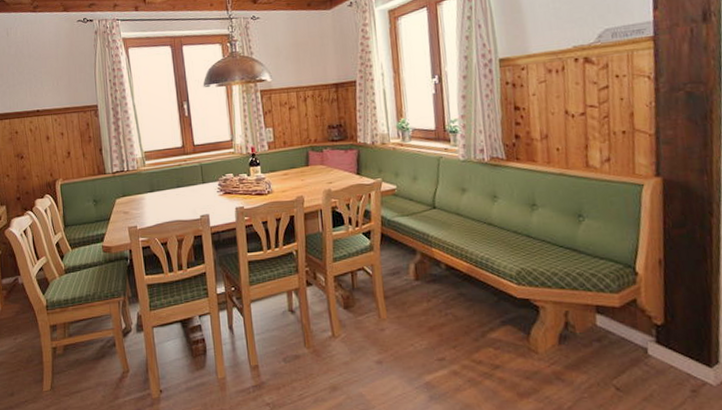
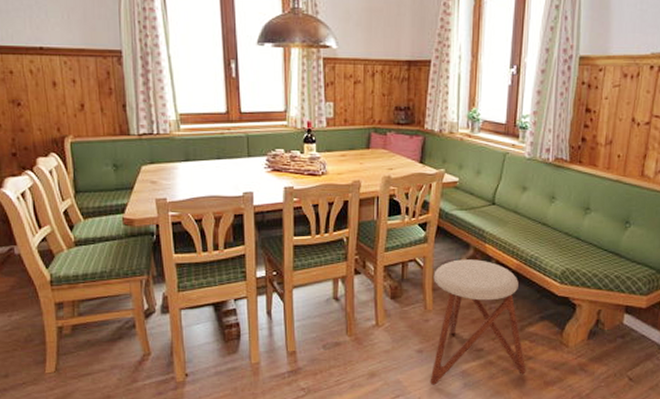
stool: none [383,264,496,398] -> present [430,259,526,385]

